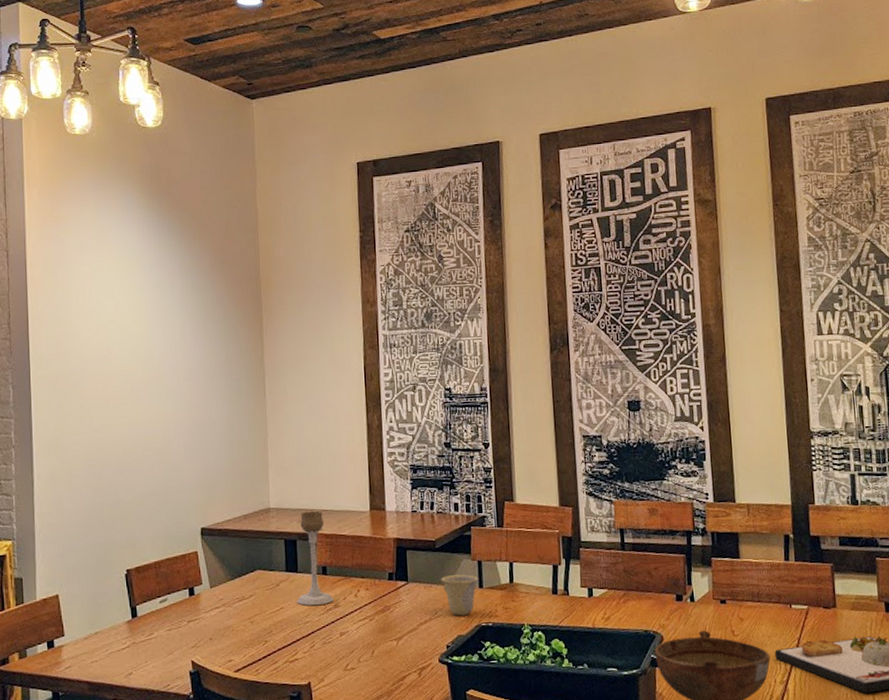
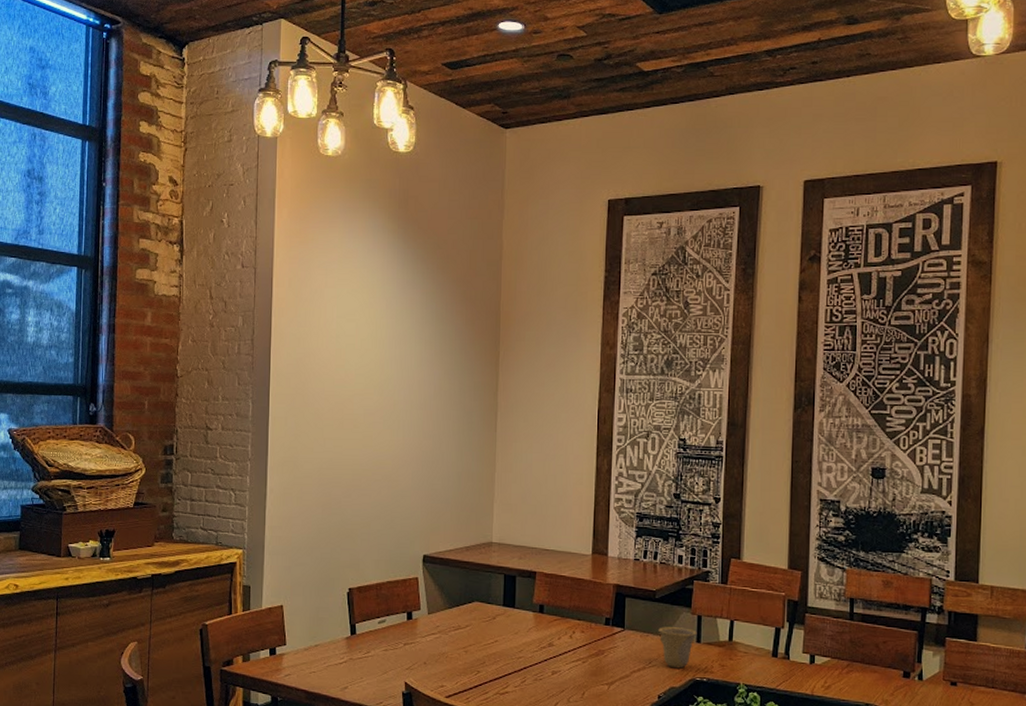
candle holder: present [297,510,334,606] -> none [512,549,549,643]

